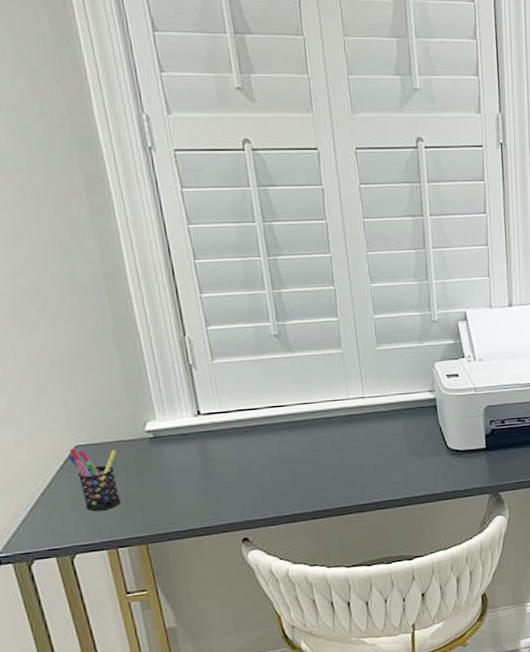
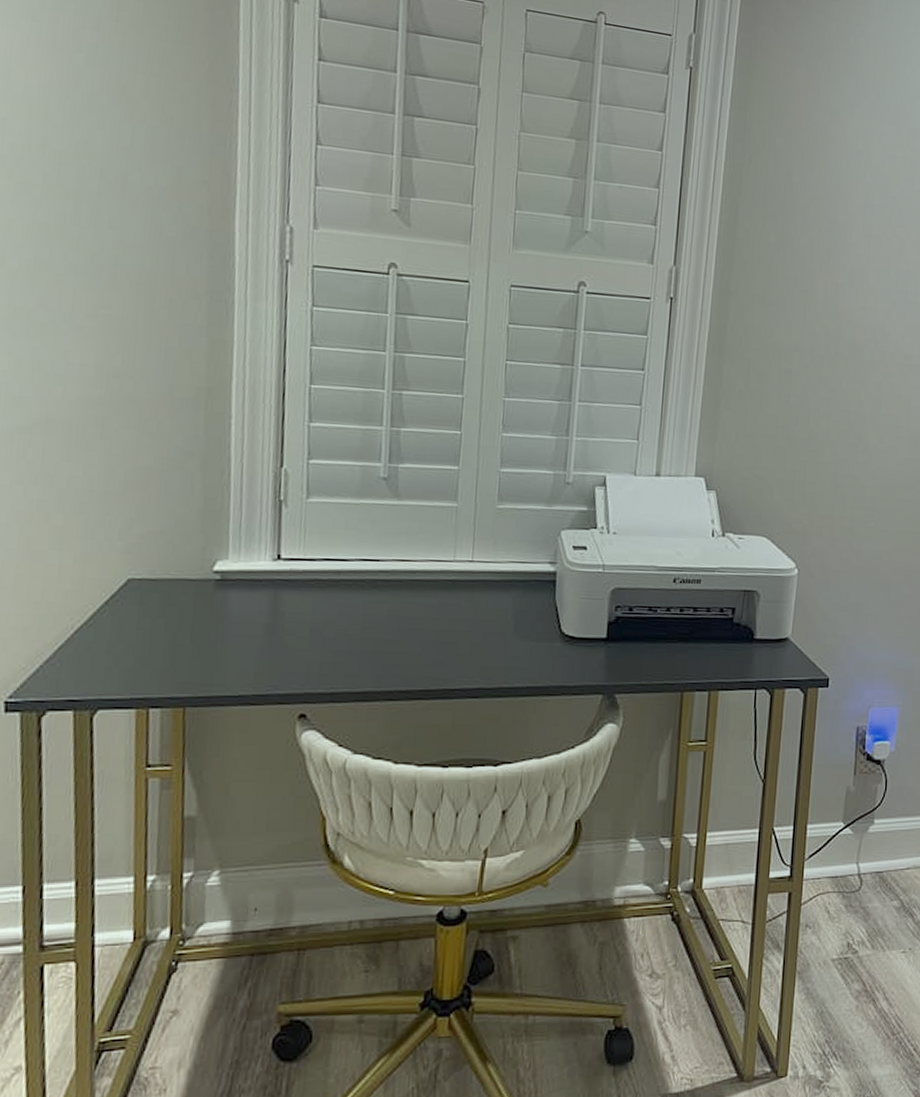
pen holder: present [69,448,121,511] -> none [117,581,175,660]

